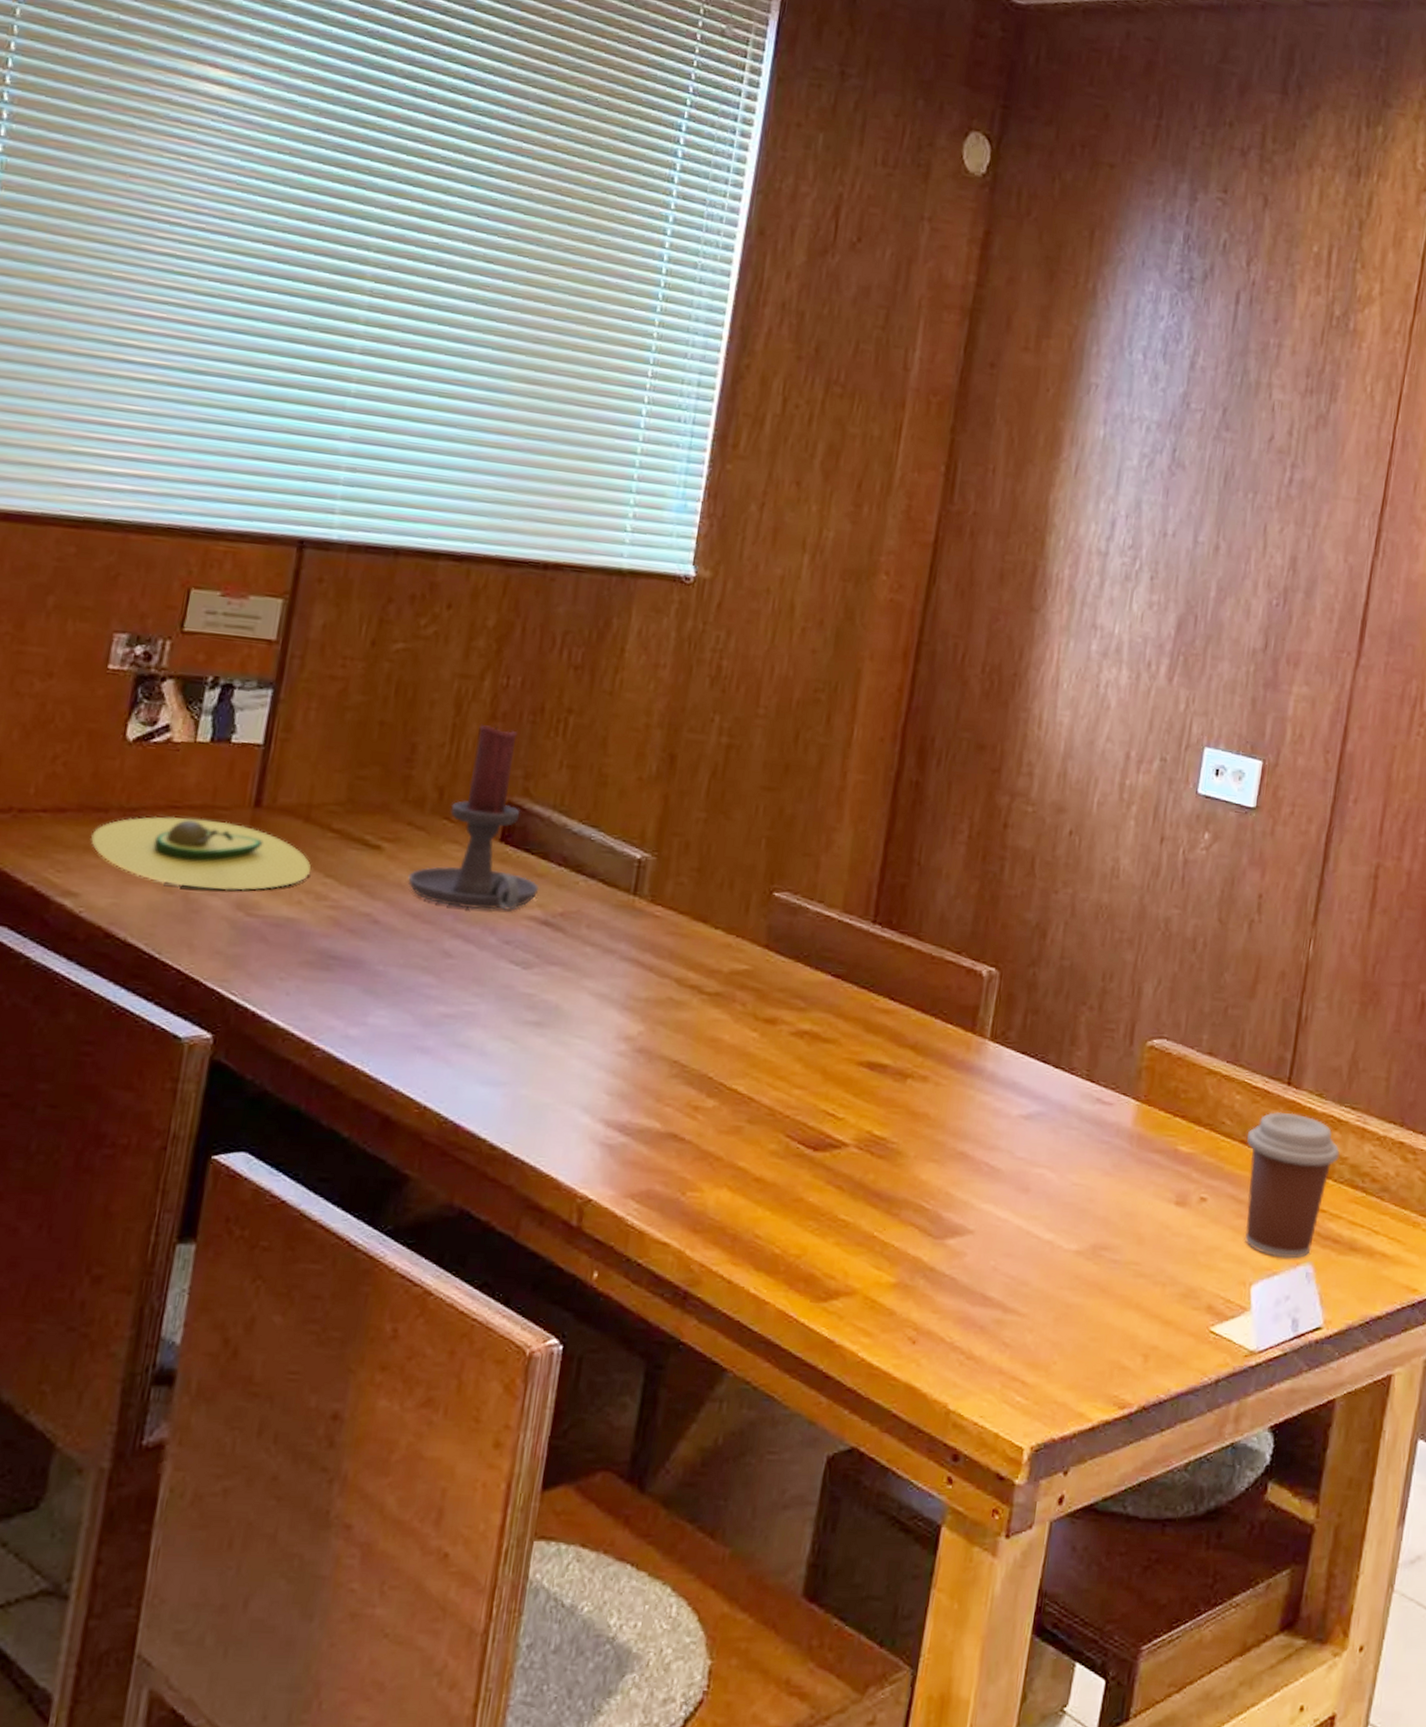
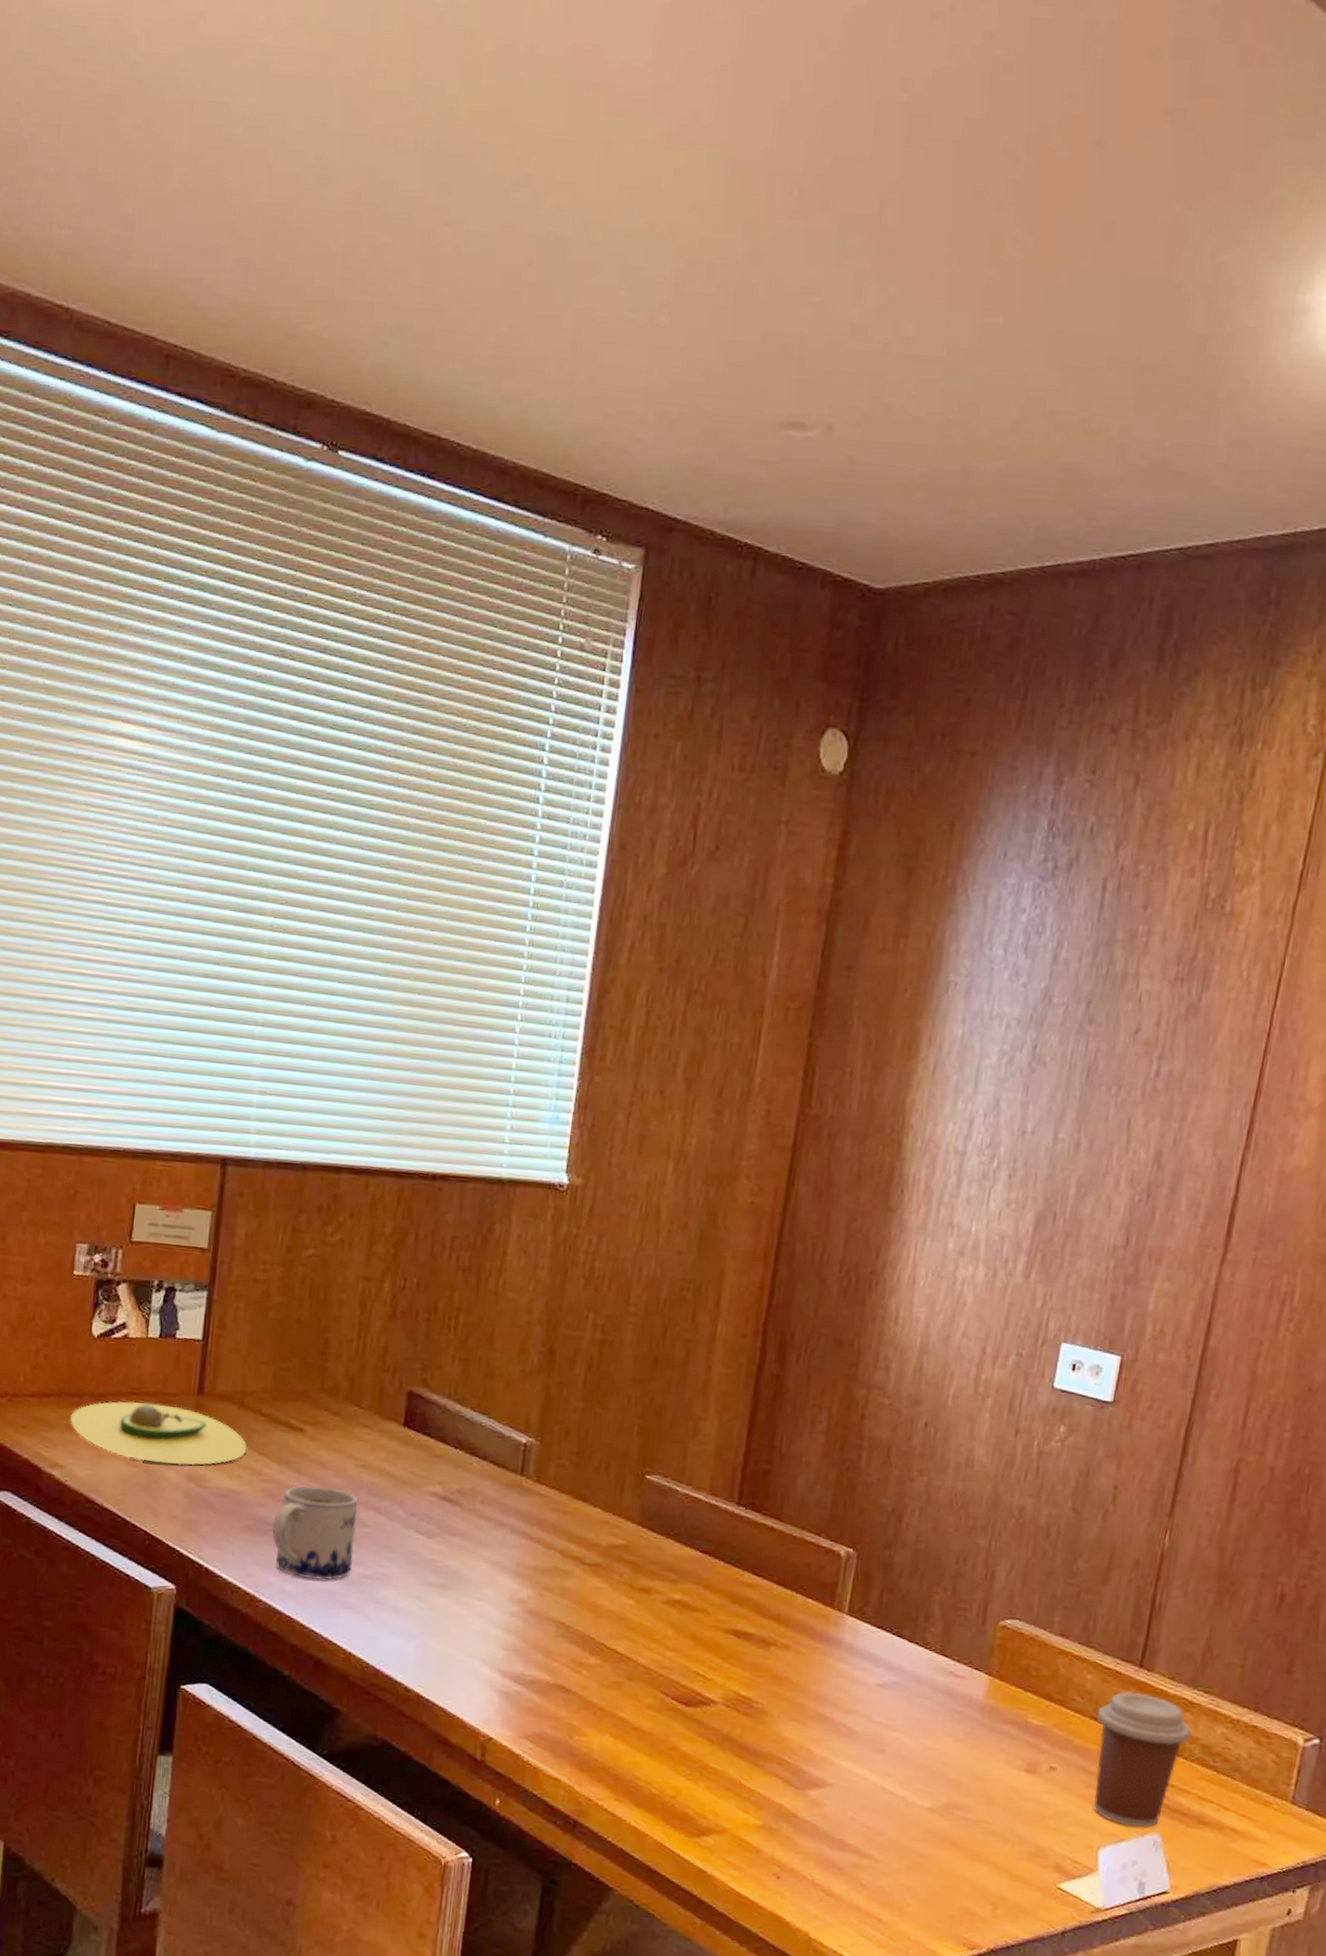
mug: none [336,912,444,1022] -> present [272,1486,359,1580]
candle holder: present [408,725,539,910] -> none [327,1322,439,1487]

